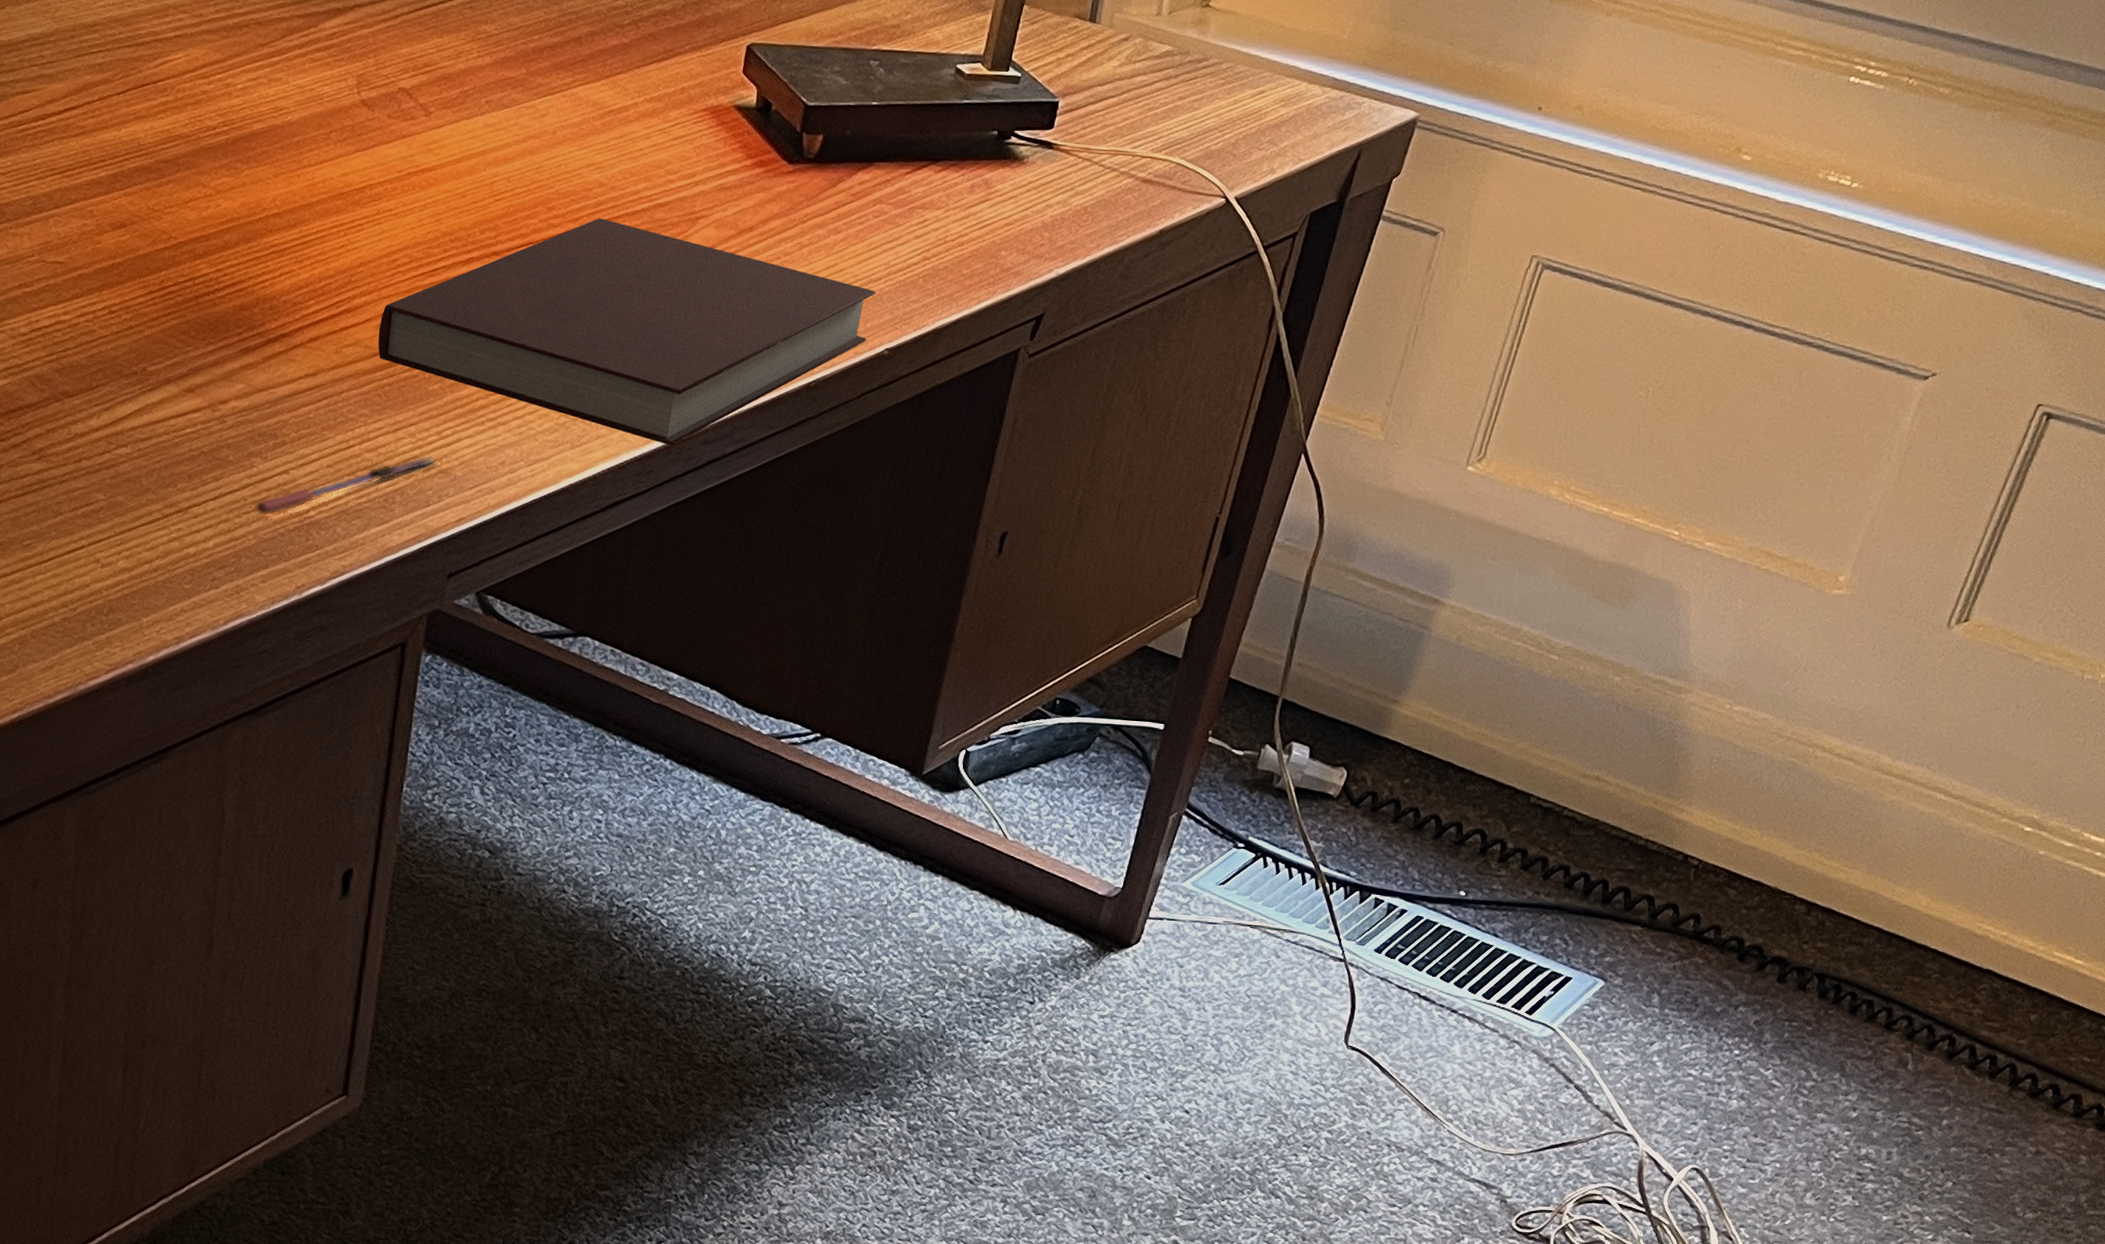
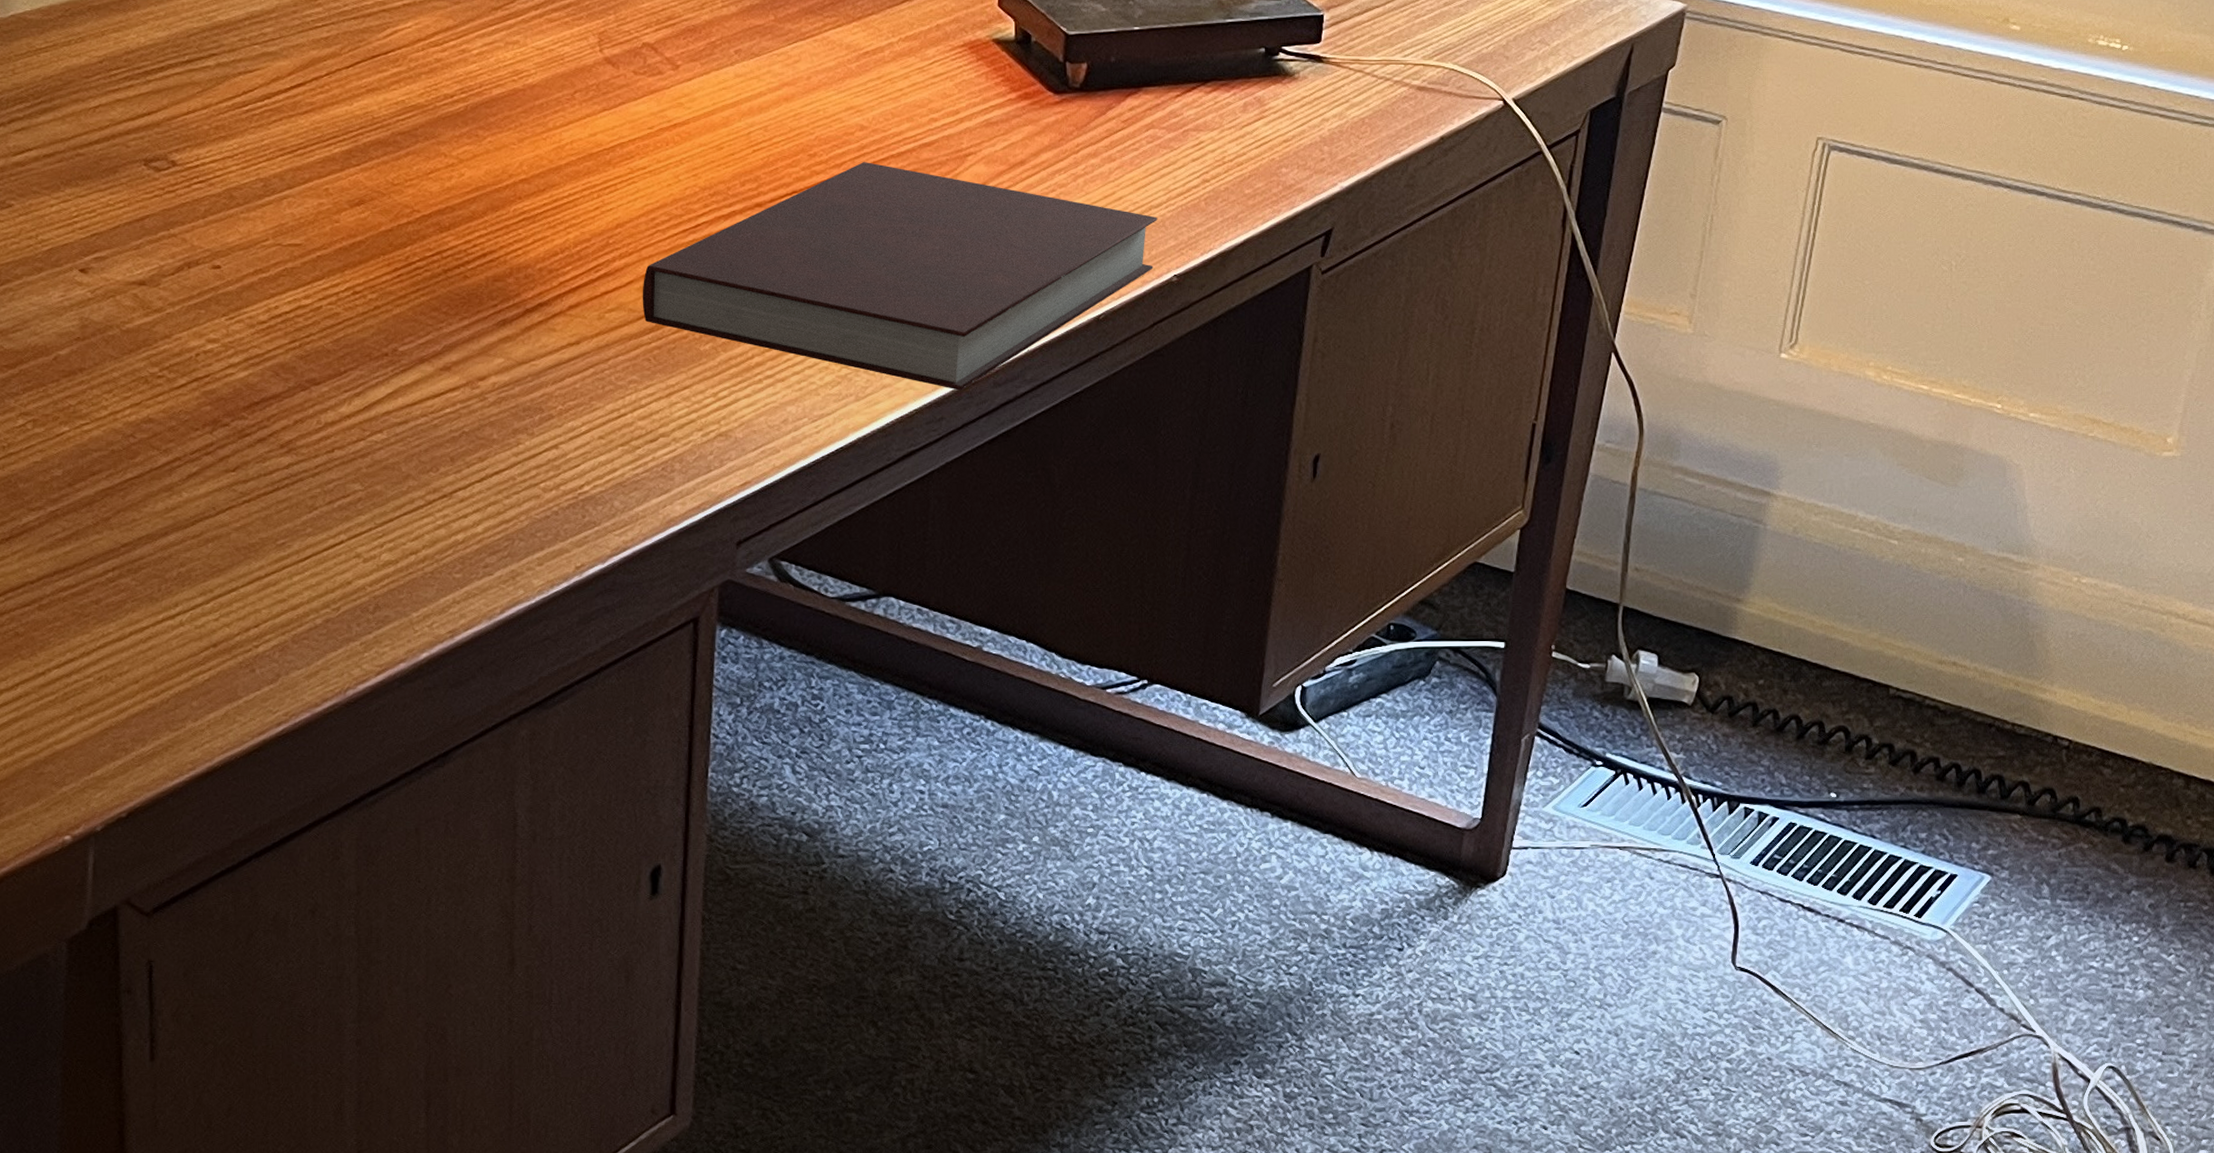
pen: present [253,455,438,517] -> none [522,419,717,495]

